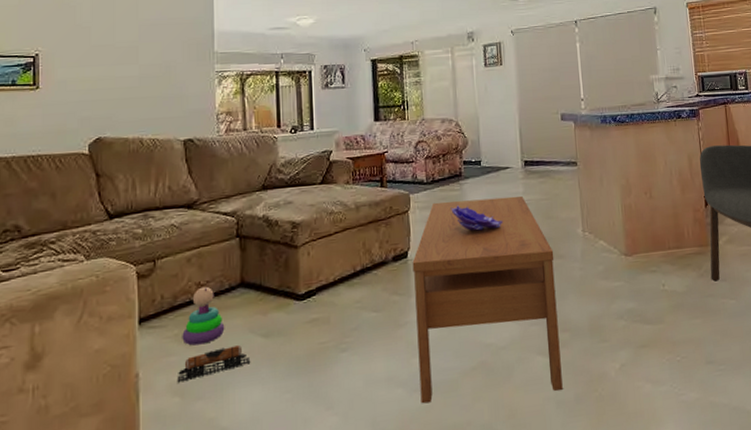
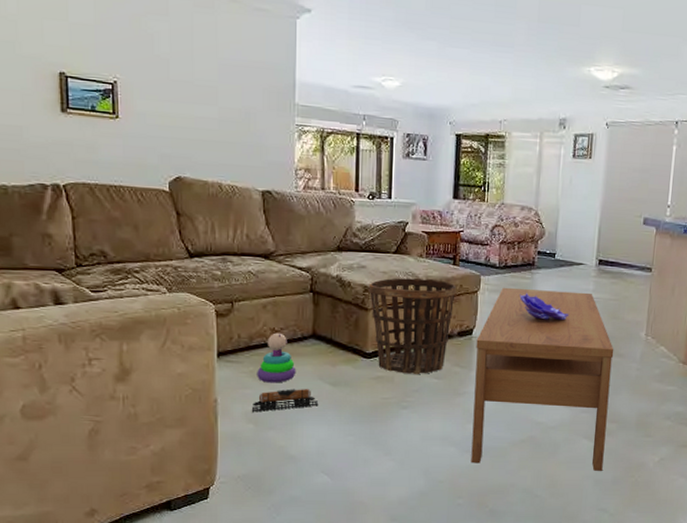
basket: none [296,204,387,312] -> present [368,278,457,375]

